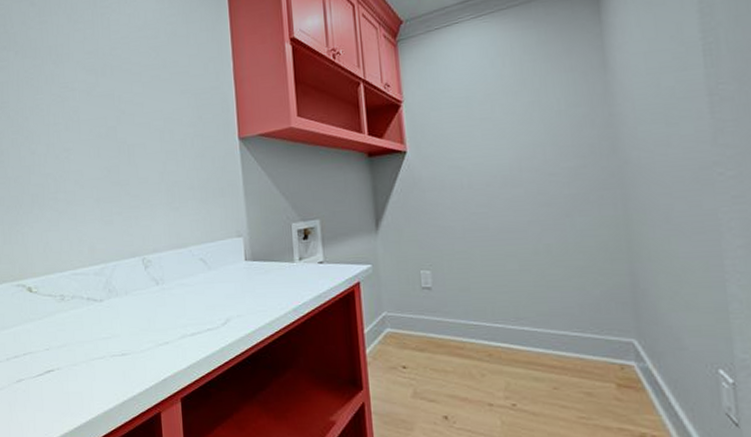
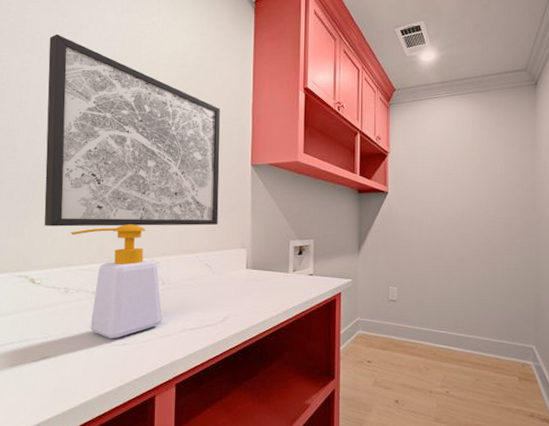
wall art: none [22,25,209,230] -> present [44,34,221,227]
soap bottle: none [60,220,160,349] -> present [70,224,163,339]

